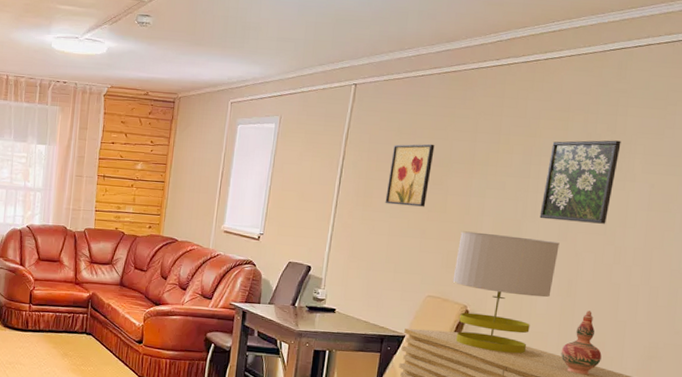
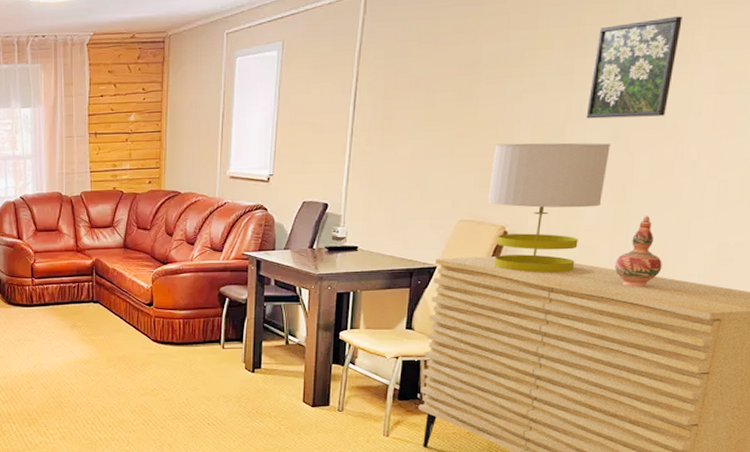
wall art: present [385,144,435,207] -> none [407,49,461,125]

